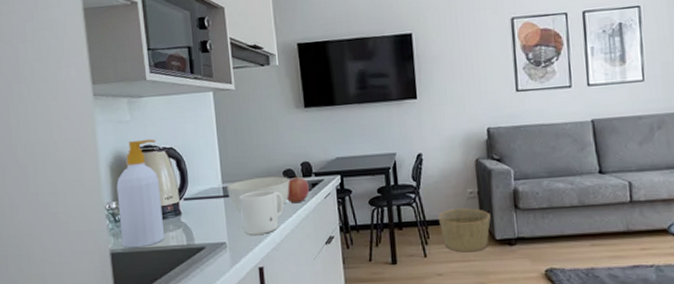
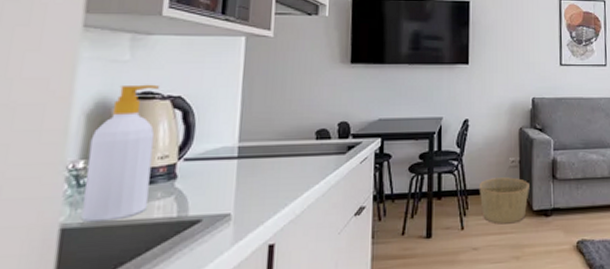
bowl: present [226,176,290,214] -> none [243,136,323,179]
mug: present [239,189,284,235] -> none [256,151,312,205]
fruit: present [287,175,309,203] -> none [316,136,344,167]

